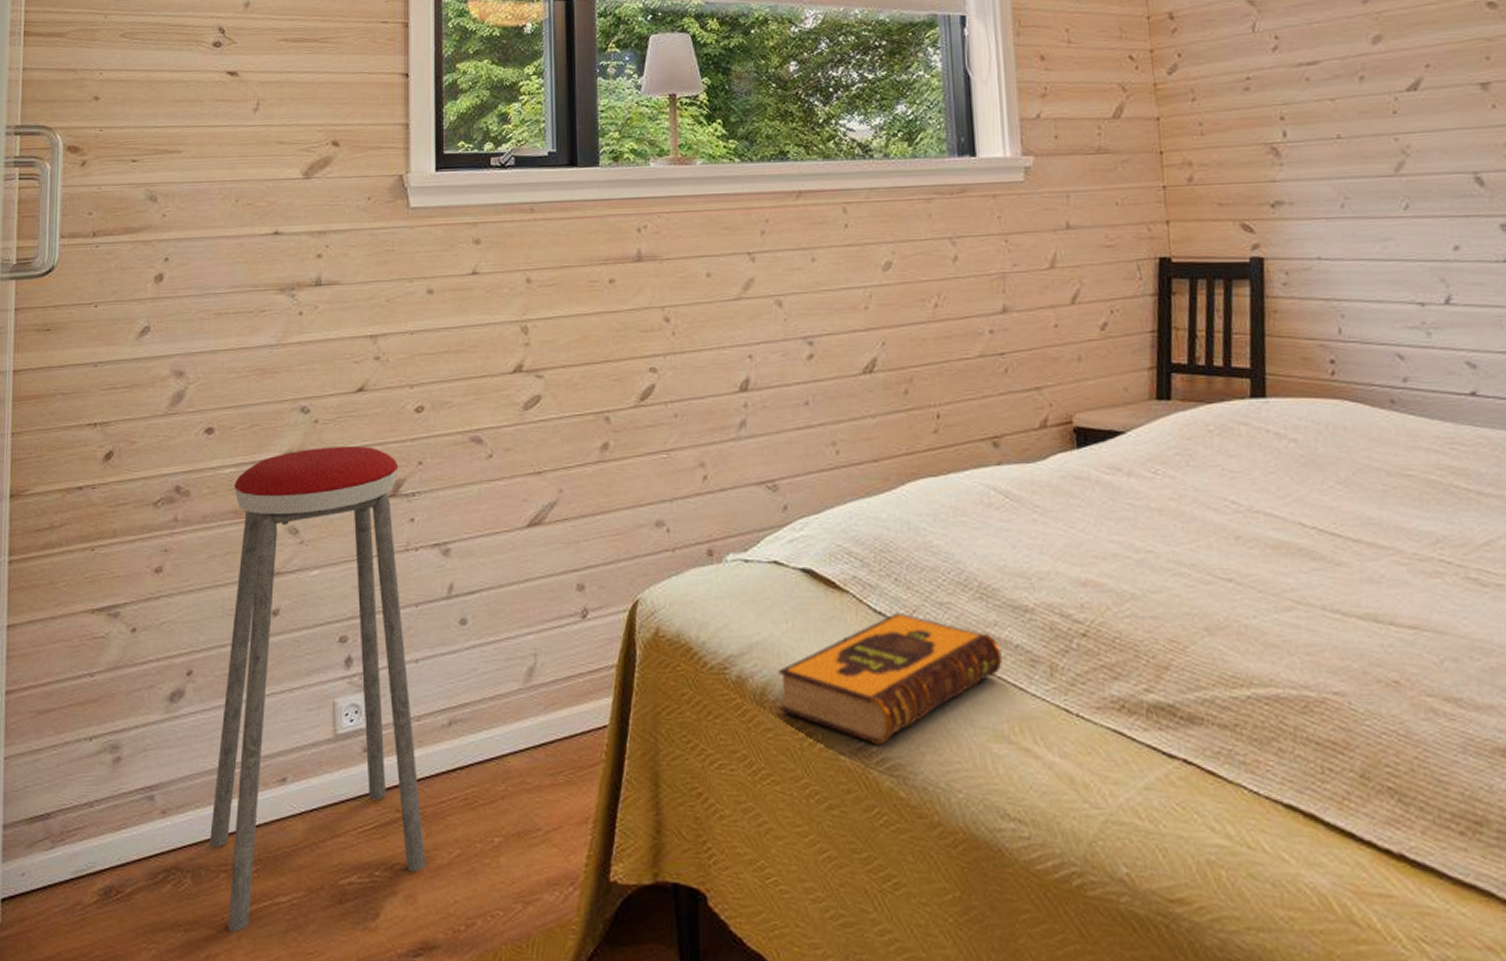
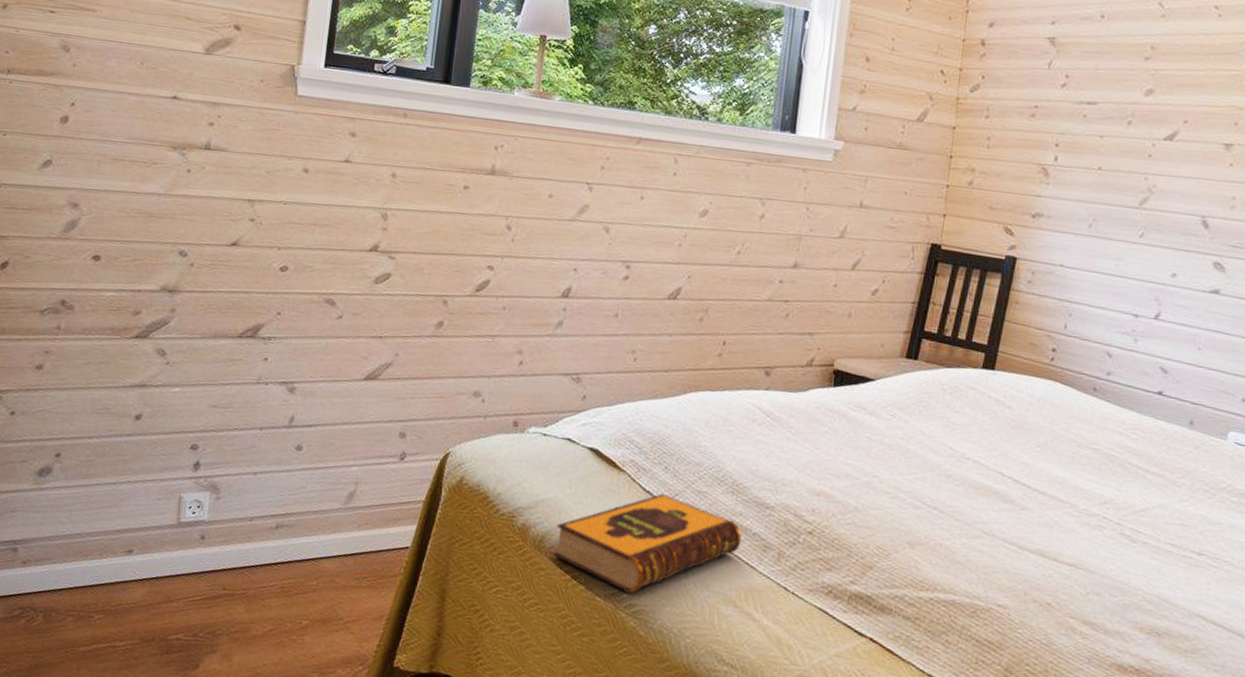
music stool: present [208,445,426,932] -> none [60,286,260,664]

